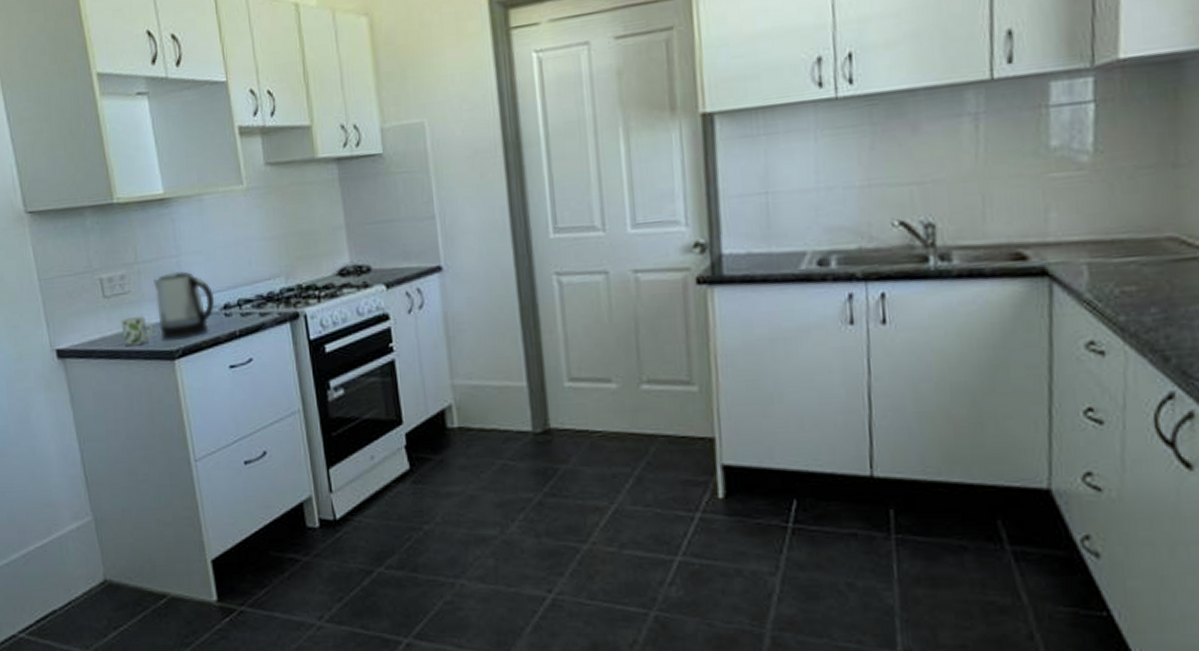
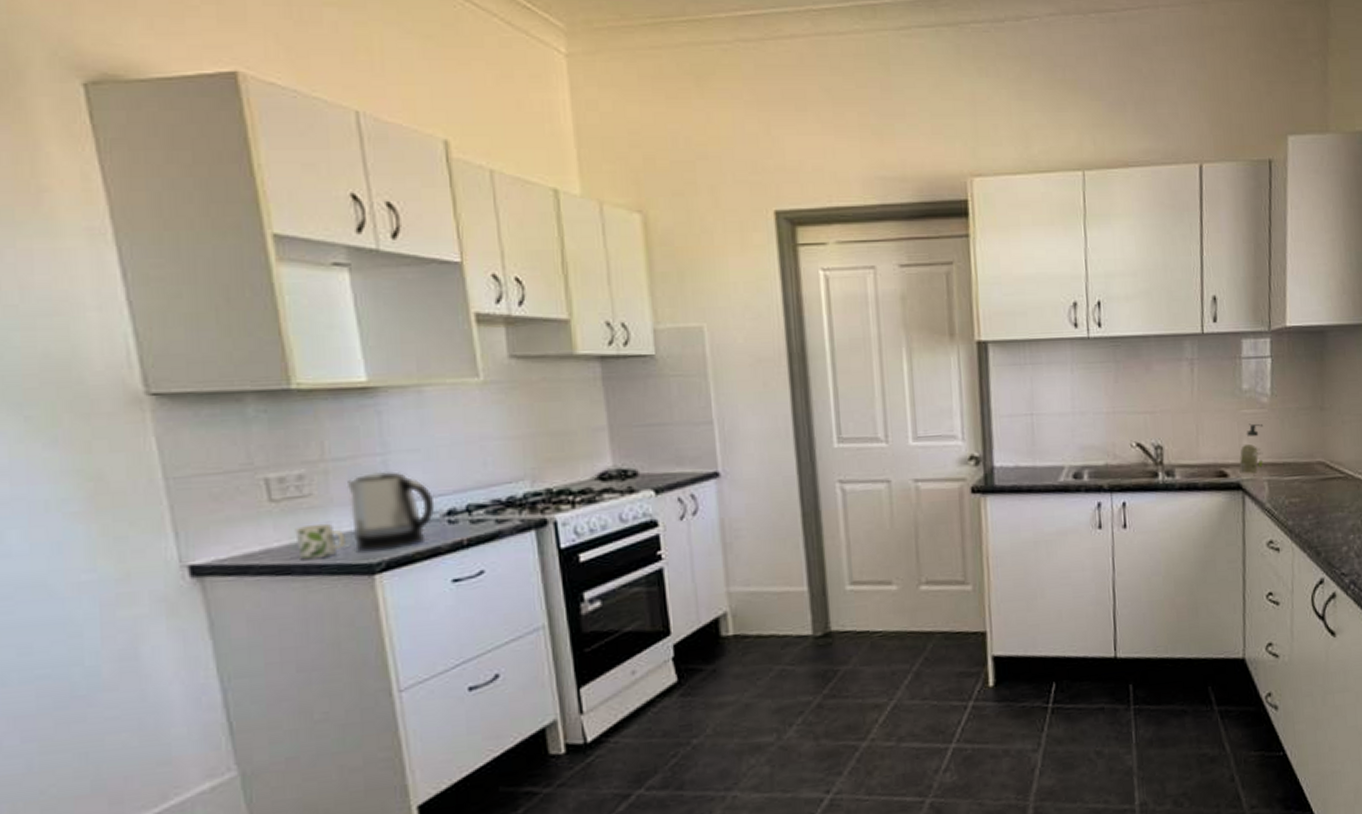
soap dispenser: none [1044,189,1082,257] -> present [1239,423,1264,475]

